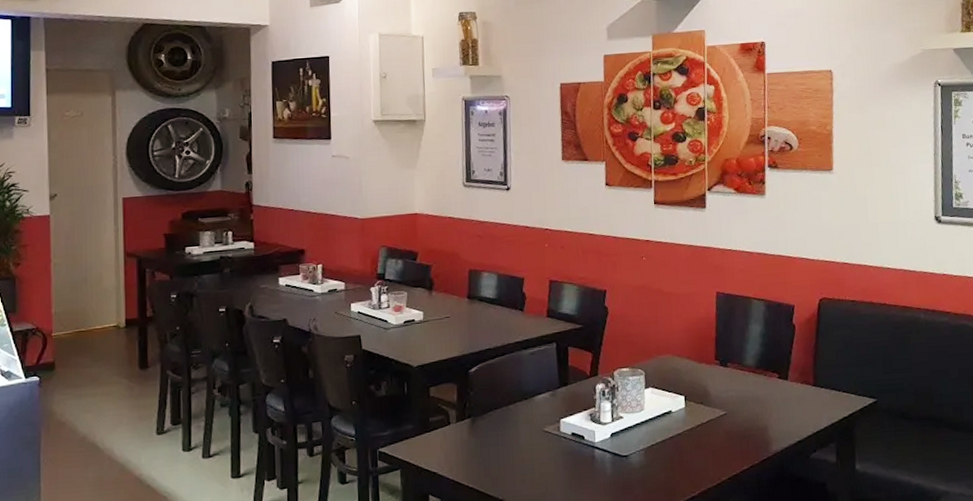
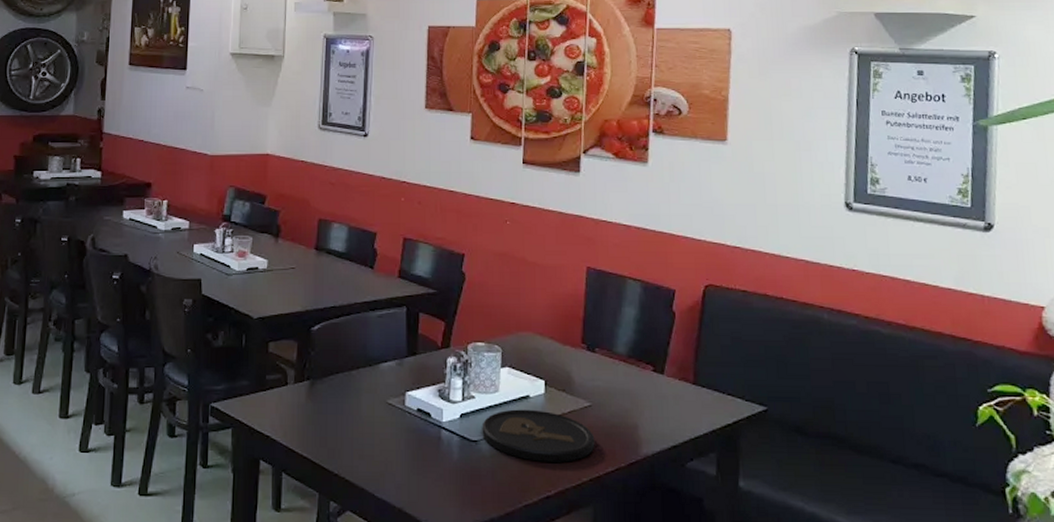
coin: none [630,422,731,468] -> present [482,409,595,463]

